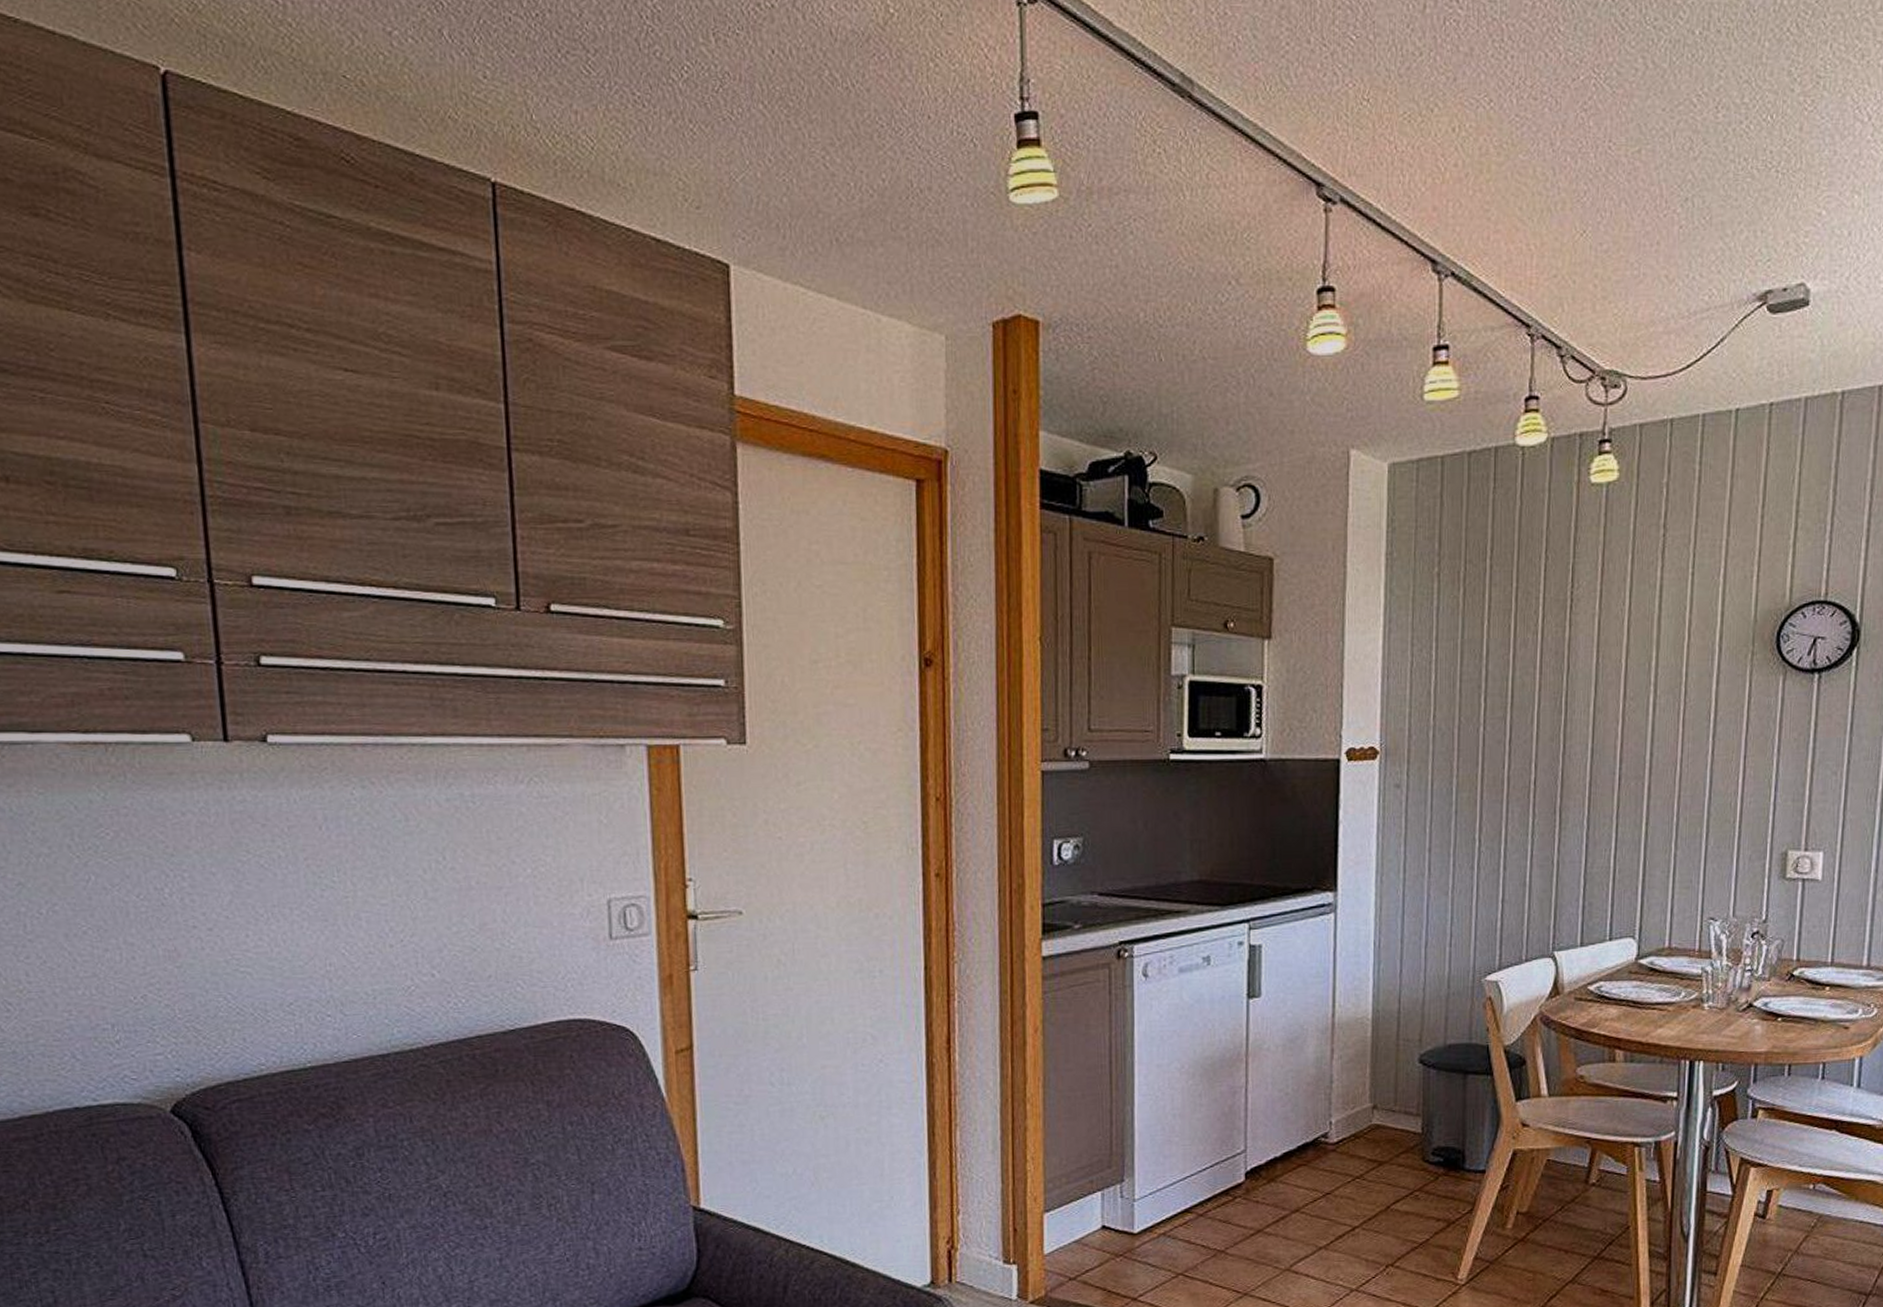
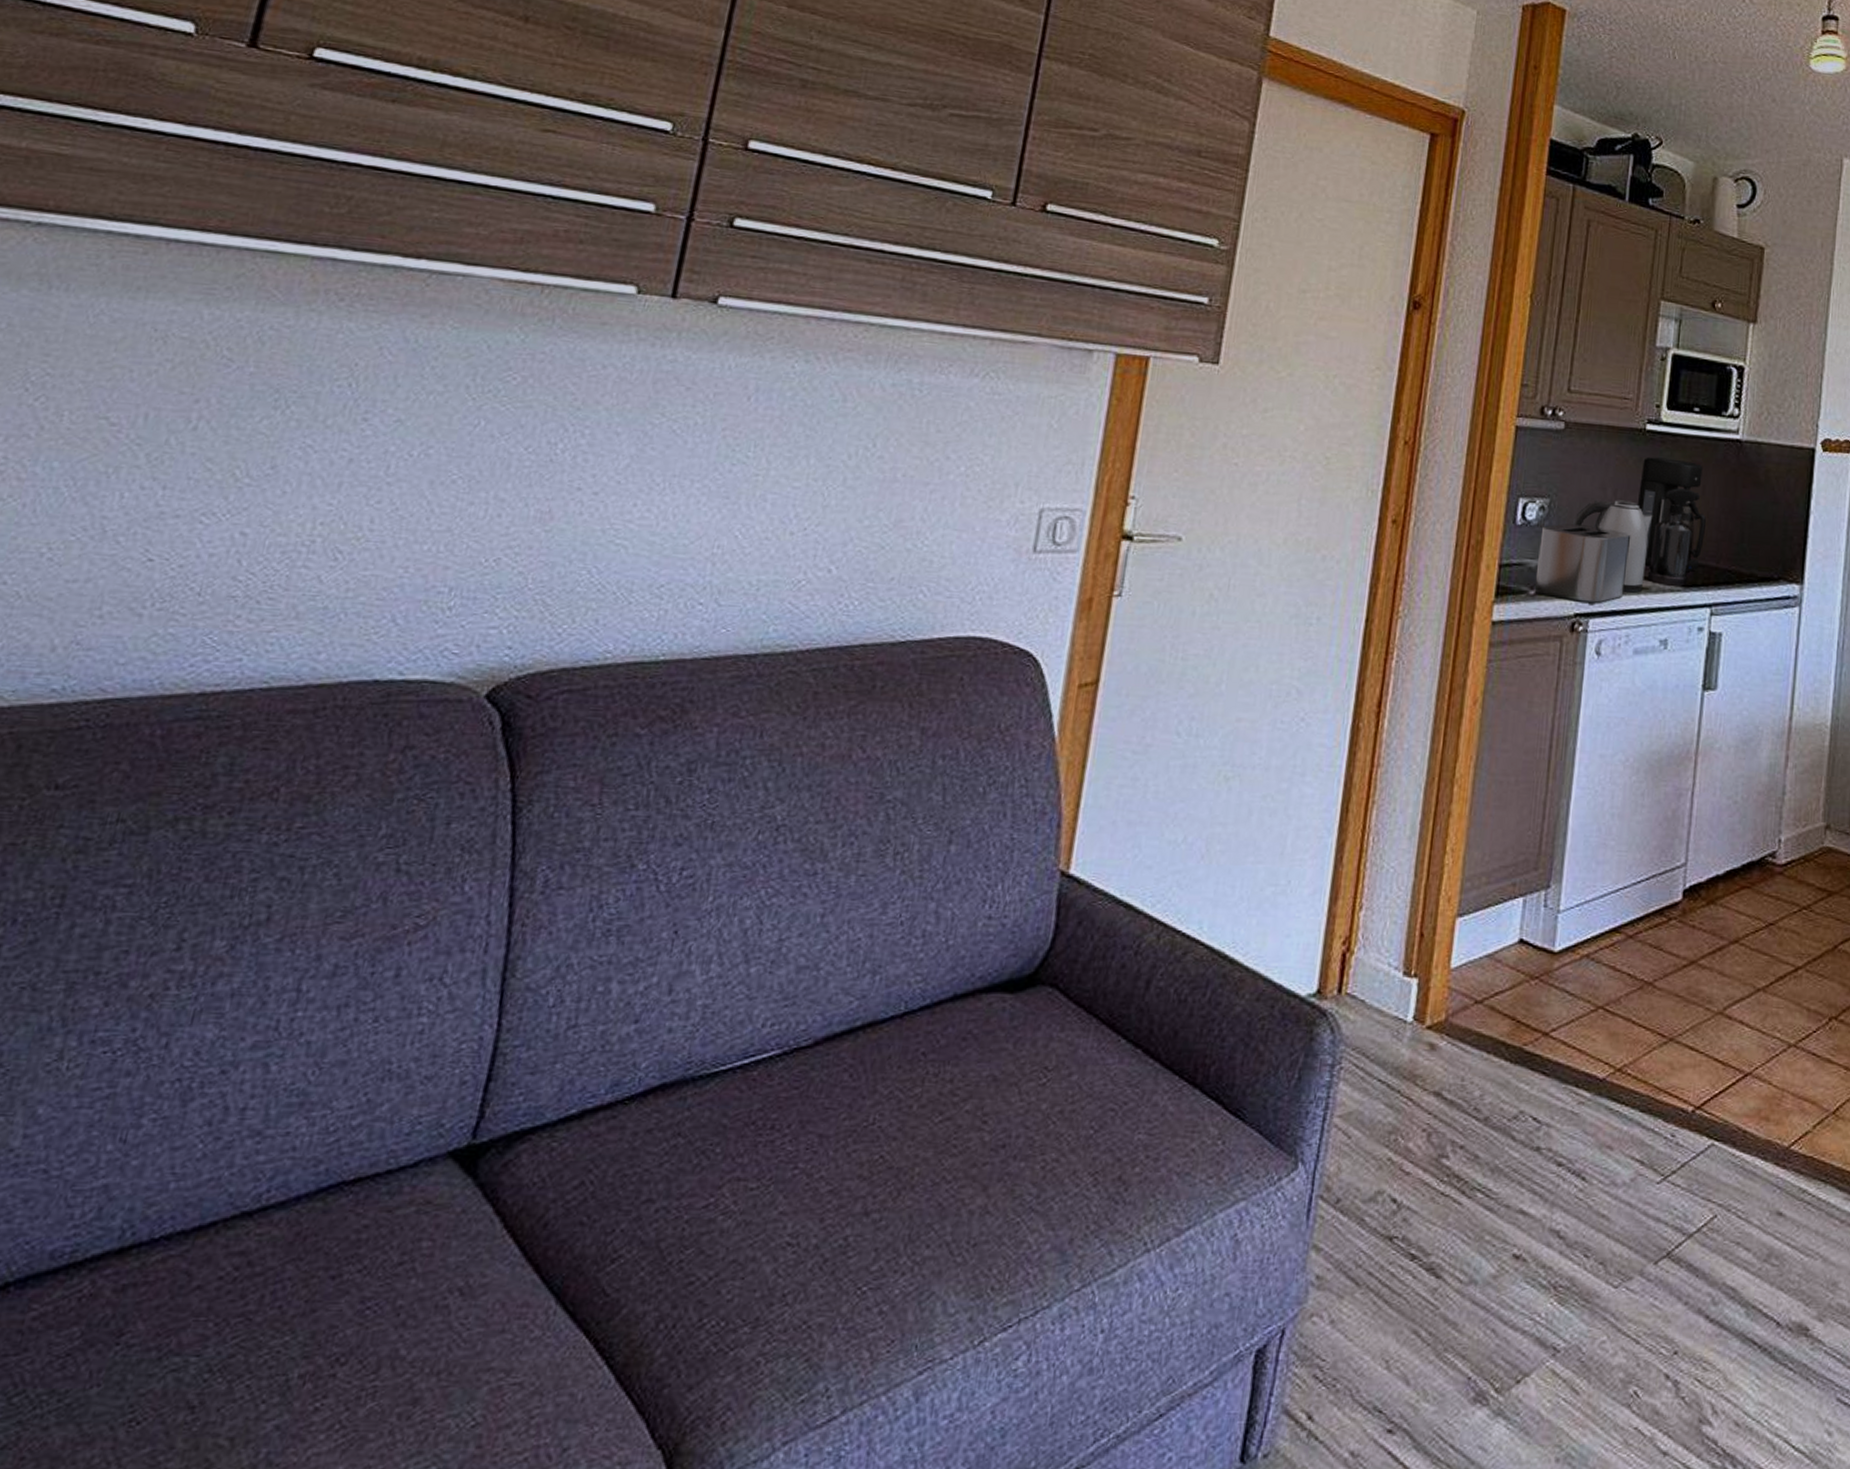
toaster: none [1078,858,1166,933] -> present [1534,523,1631,606]
kettle: none [1108,831,1185,918] -> present [1573,500,1653,594]
coffee maker: none [1169,785,1237,891] -> present [1638,457,1706,572]
spray bottle: none [1185,813,1231,906] -> present [1647,488,1701,586]

